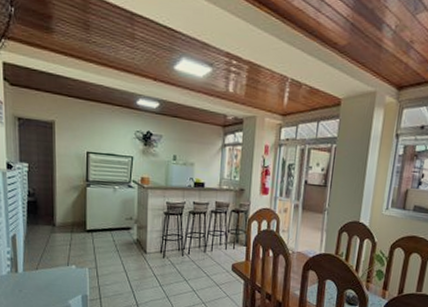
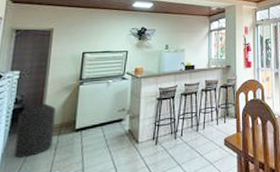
trash can: none [33,199,67,248] -> present [13,103,56,158]

